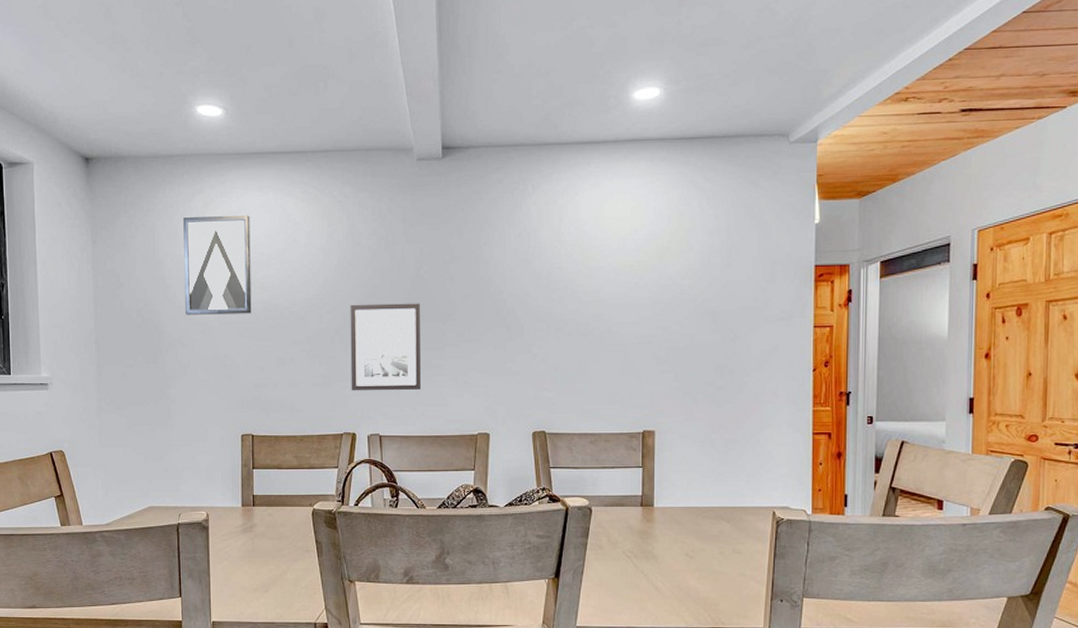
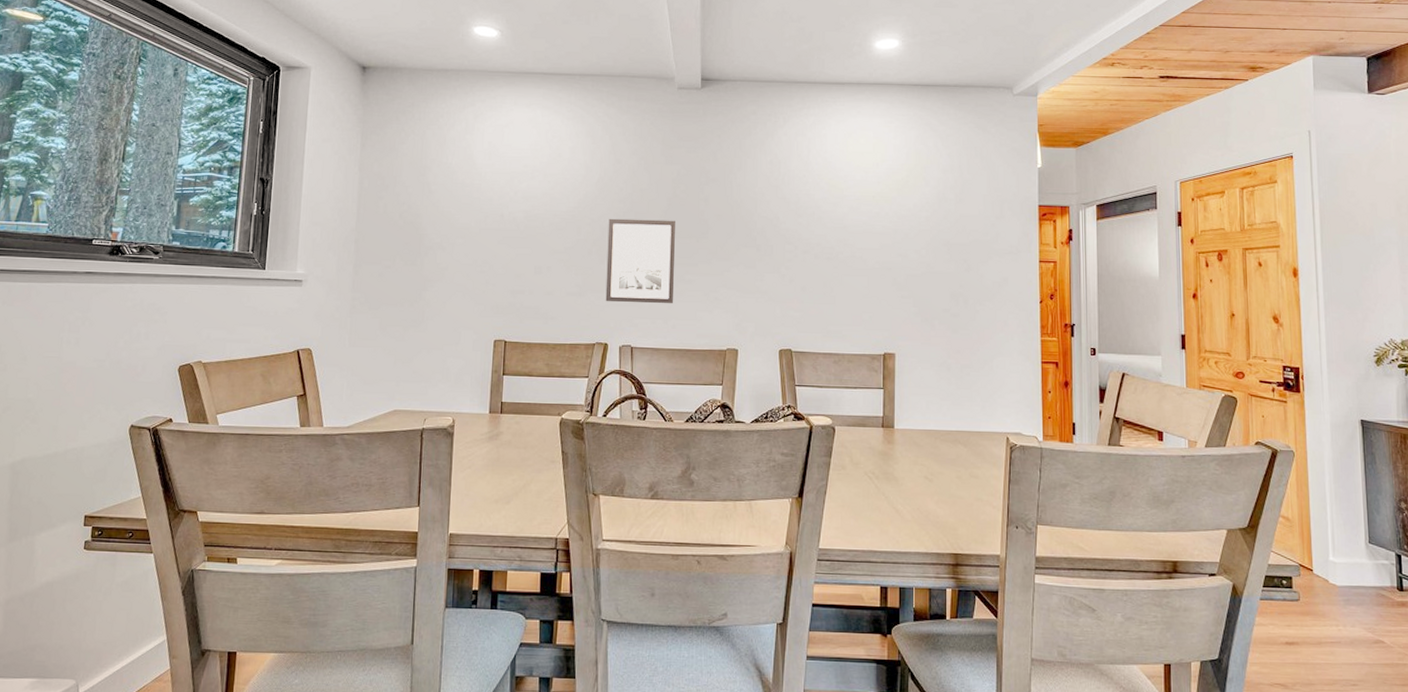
wall art: present [183,214,252,315] -> none [447,128,517,222]

